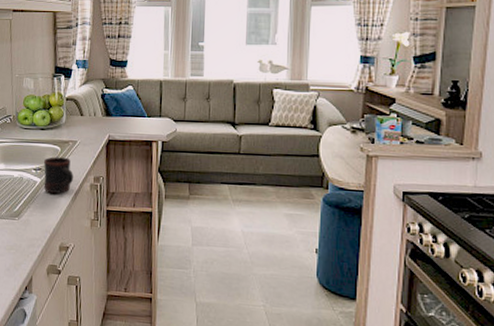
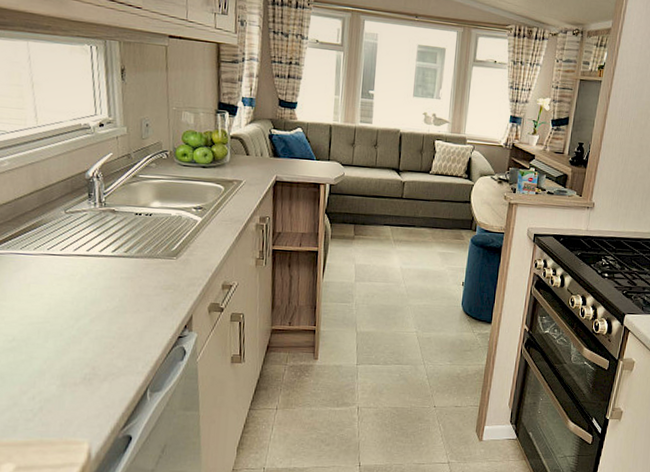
mug: present [43,157,73,194] -> none [205,196,238,234]

